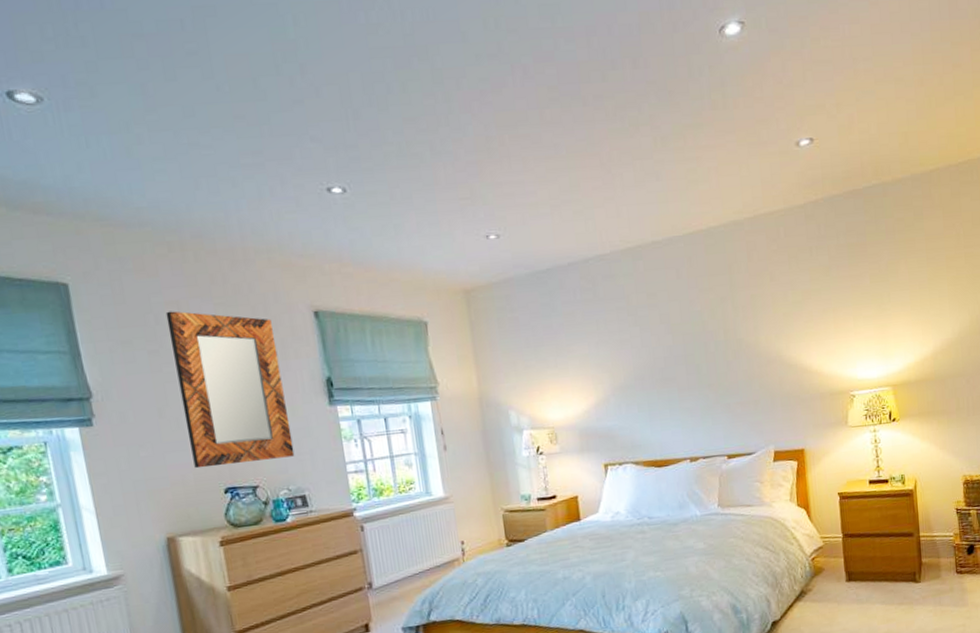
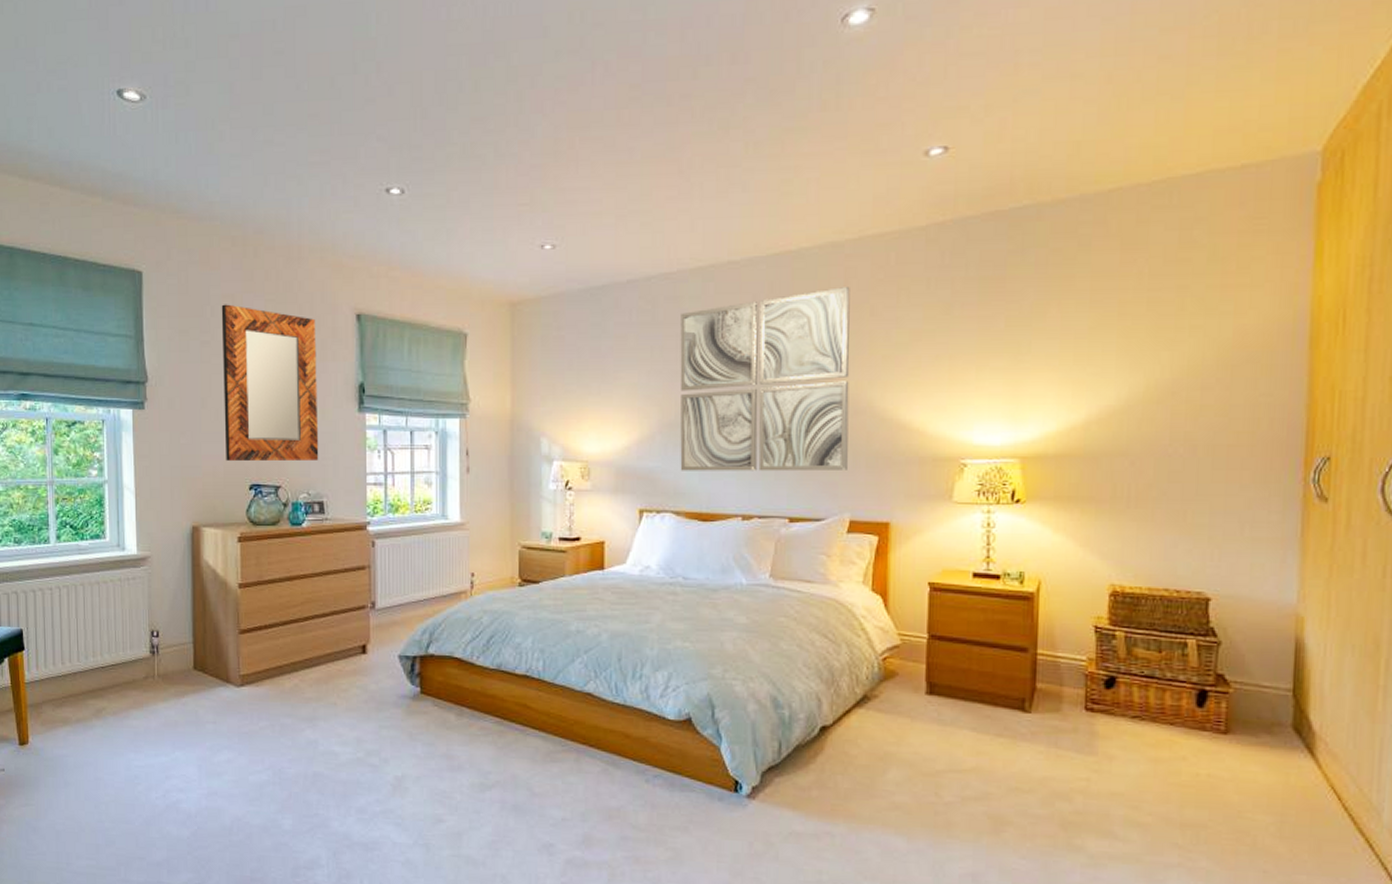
wall art: none [618,258,768,426] -> present [680,287,850,472]

